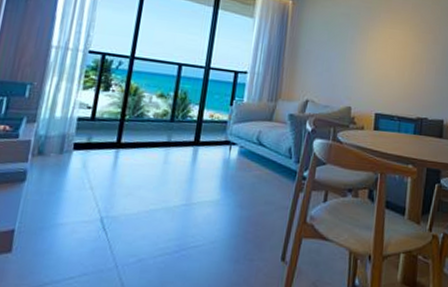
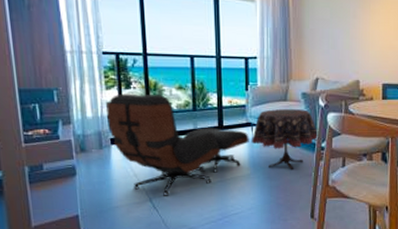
lounge chair: none [75,95,226,217] -> present [106,93,249,196]
side table: none [226,128,302,201] -> present [251,109,319,171]

